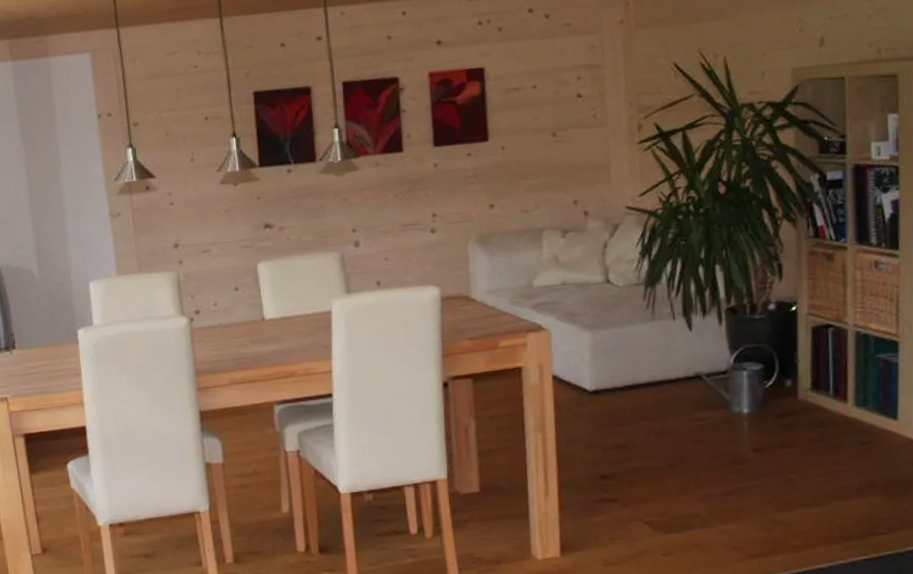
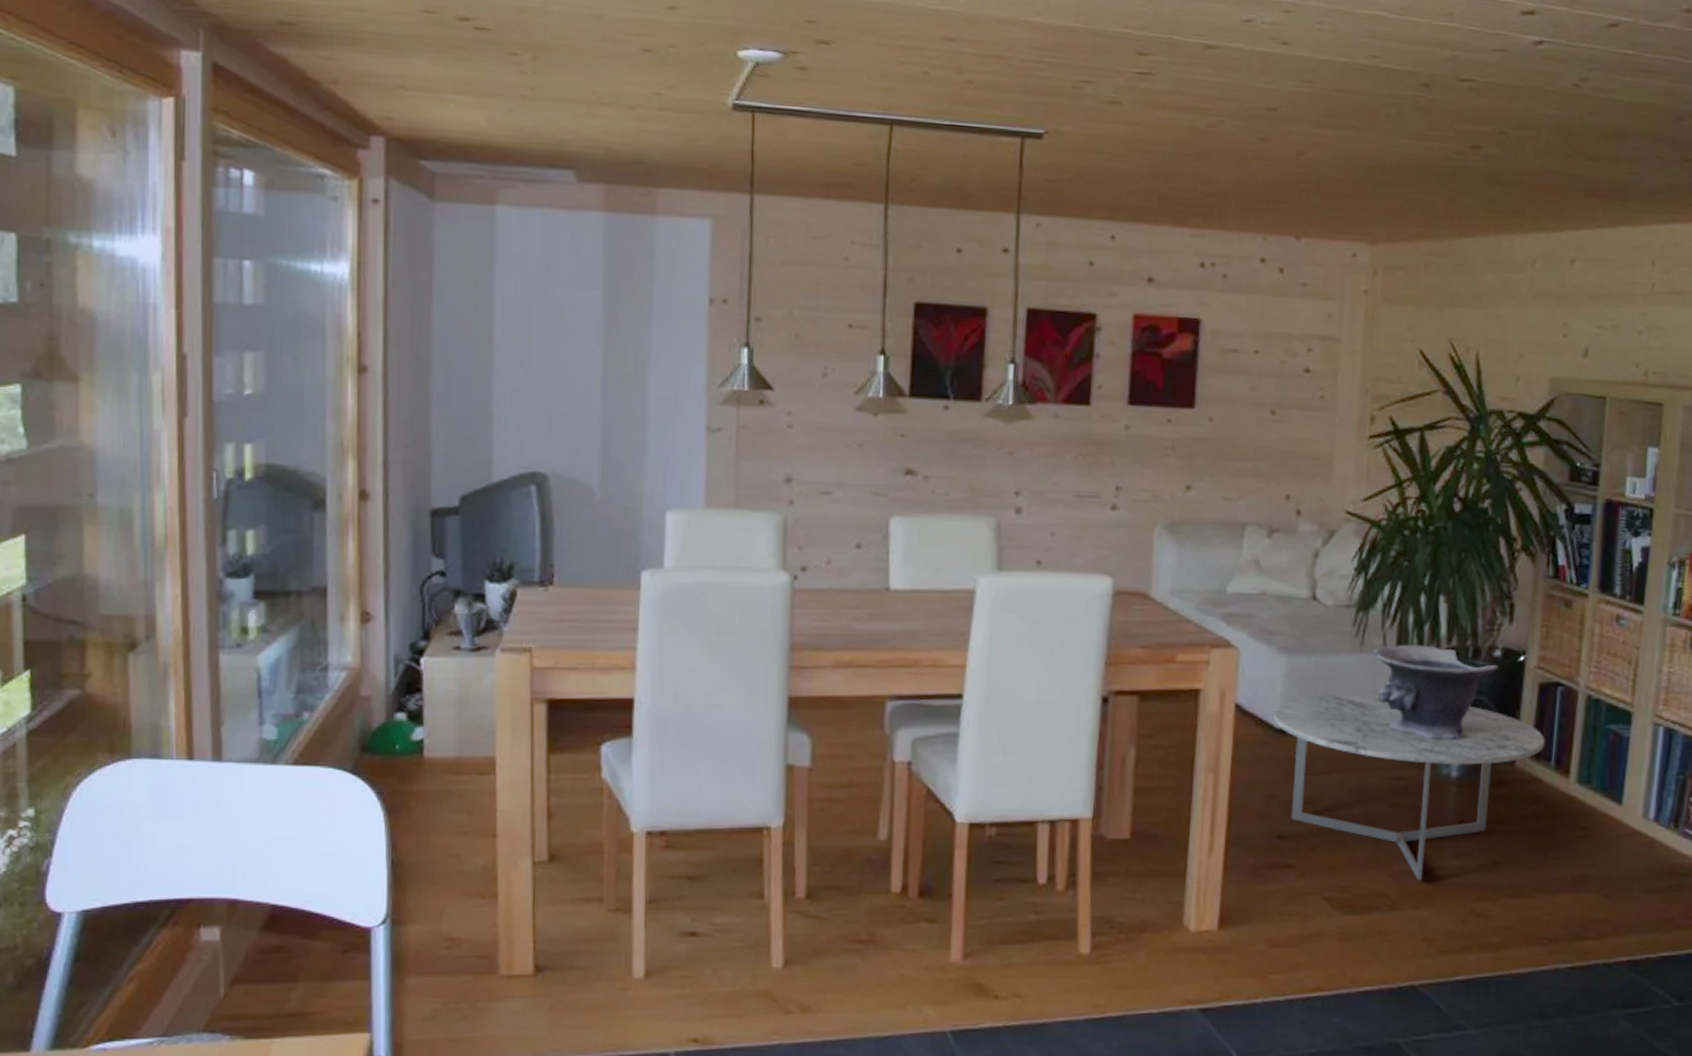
coffee table: none [585,353,823,501] -> present [1274,693,1545,881]
decorative bowl: none [663,308,774,385] -> present [1373,644,1498,740]

